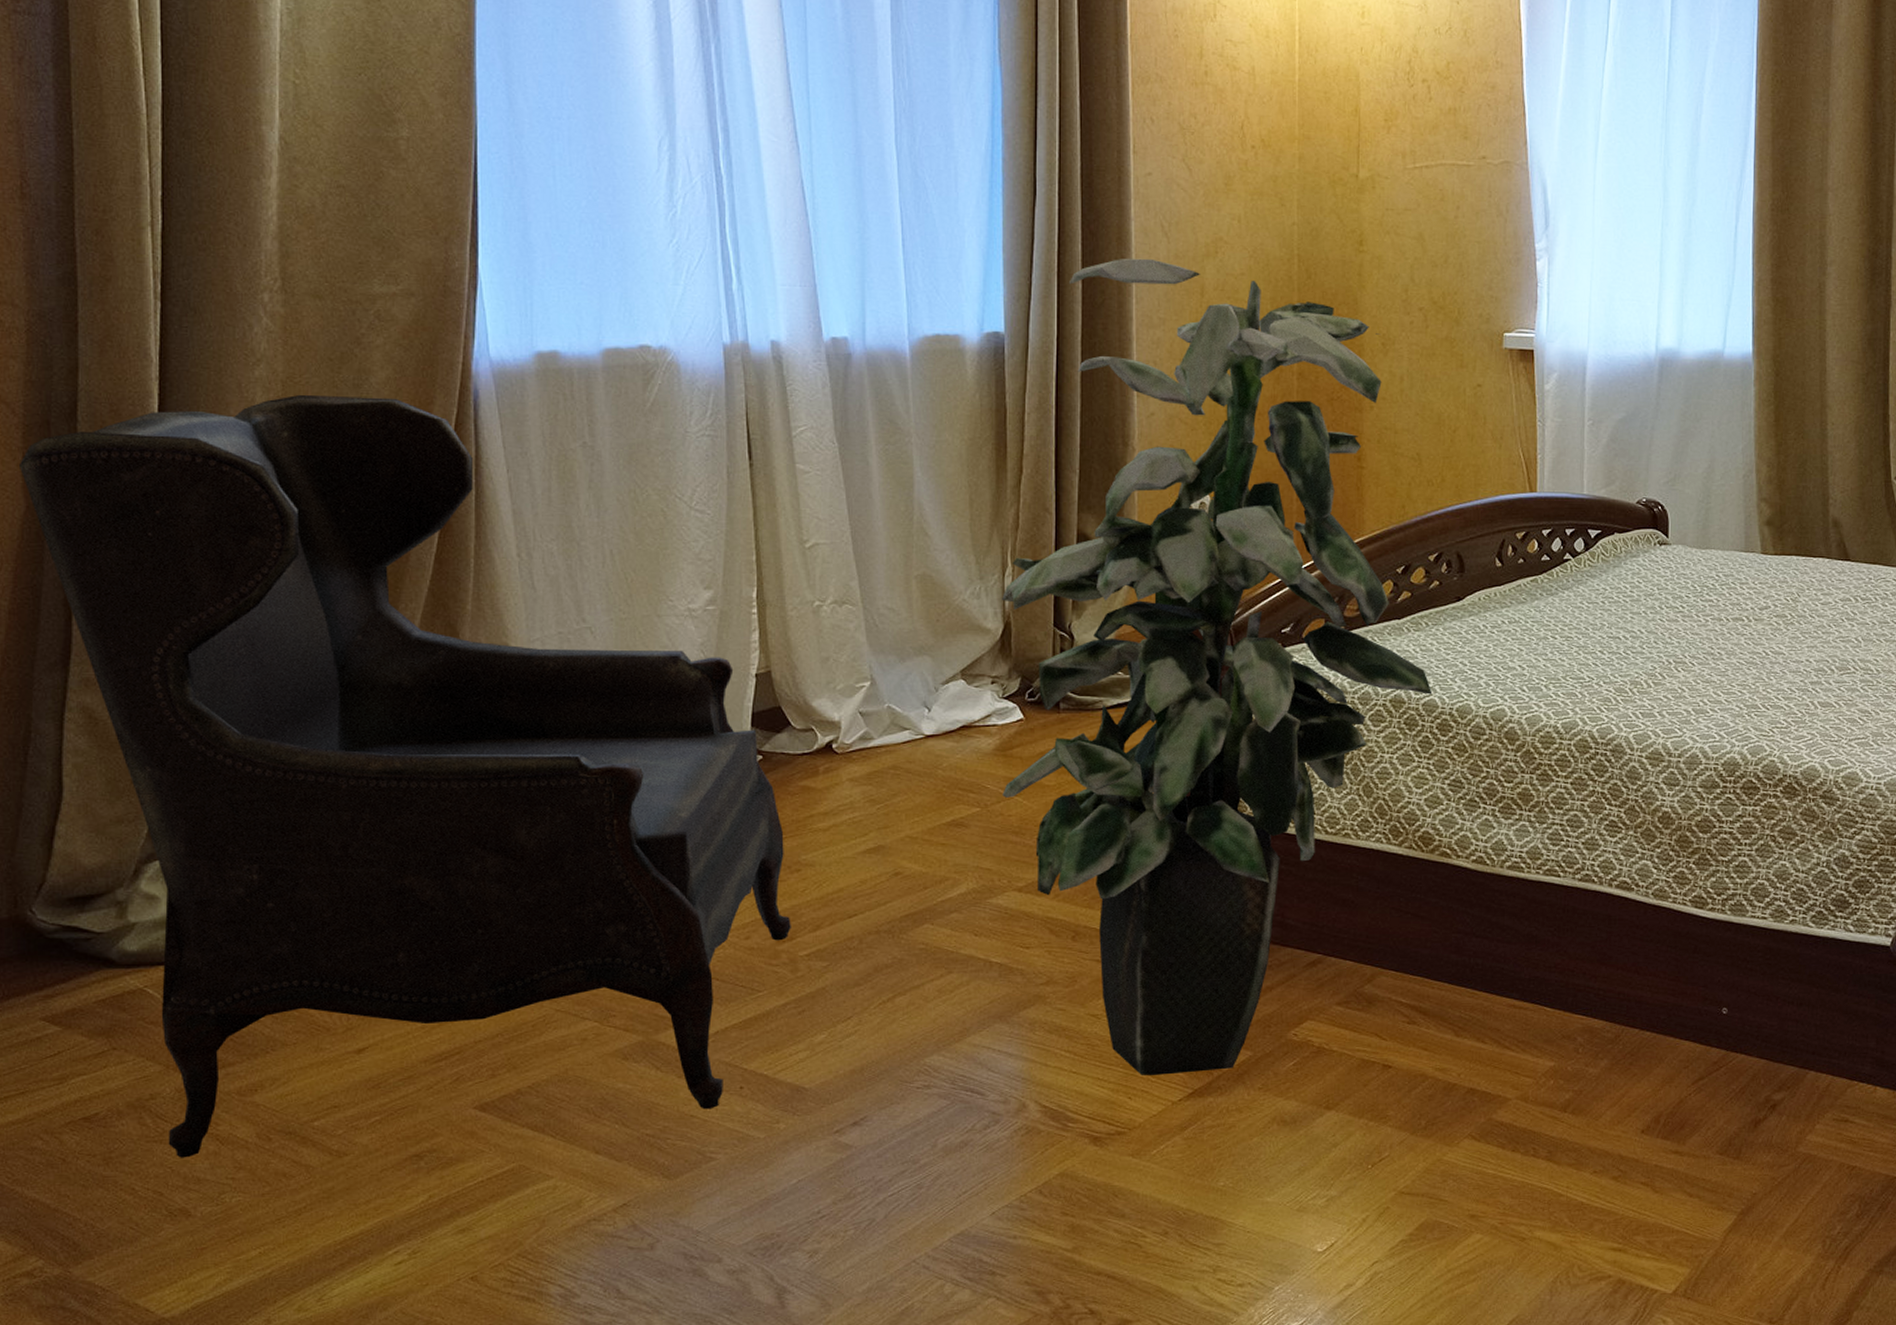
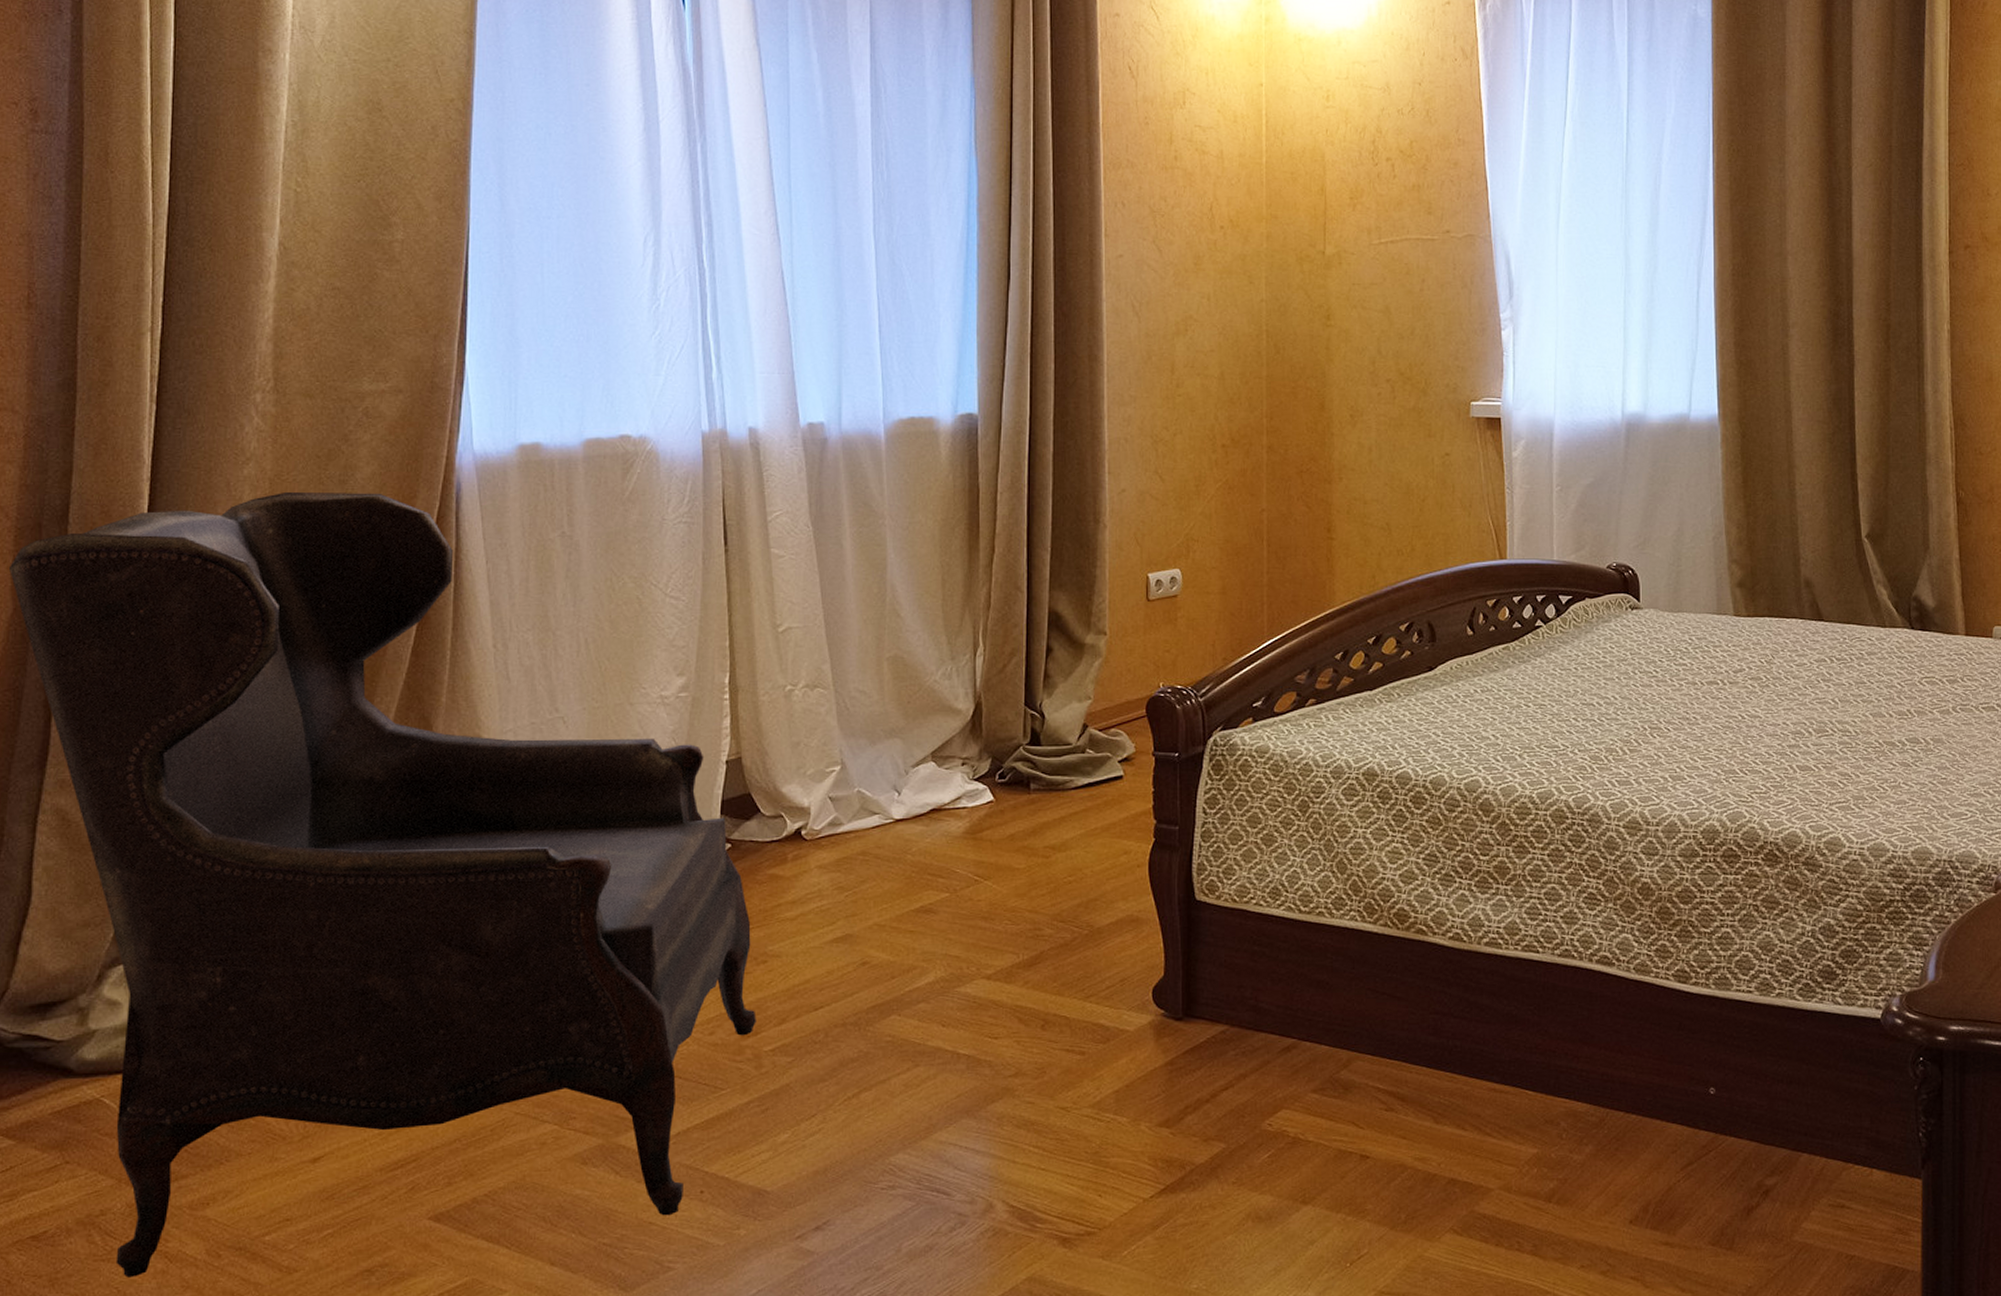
indoor plant: present [1002,258,1433,1076] -> none [972,338,1406,1172]

